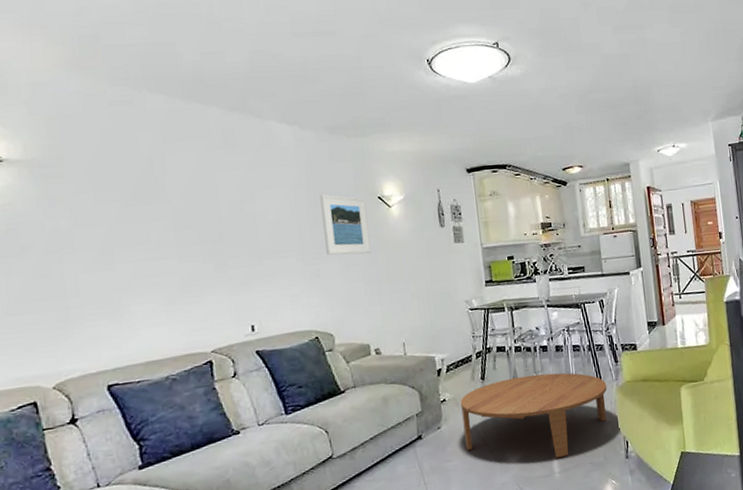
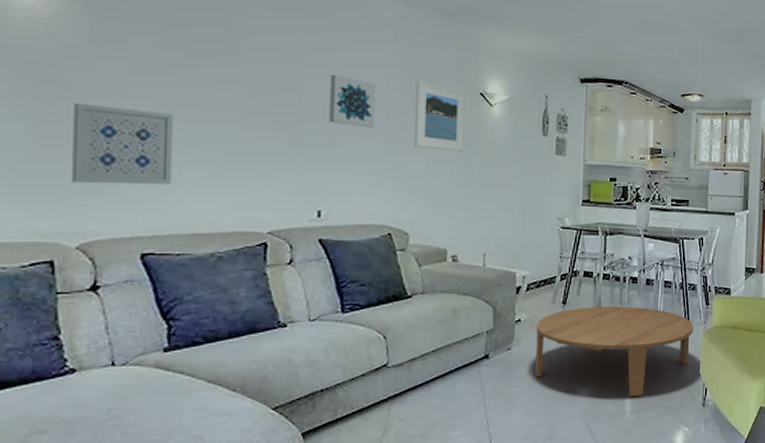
wall art: none [33,258,124,332] -> present [72,103,173,185]
wall art: none [244,200,290,245] -> present [329,74,376,128]

